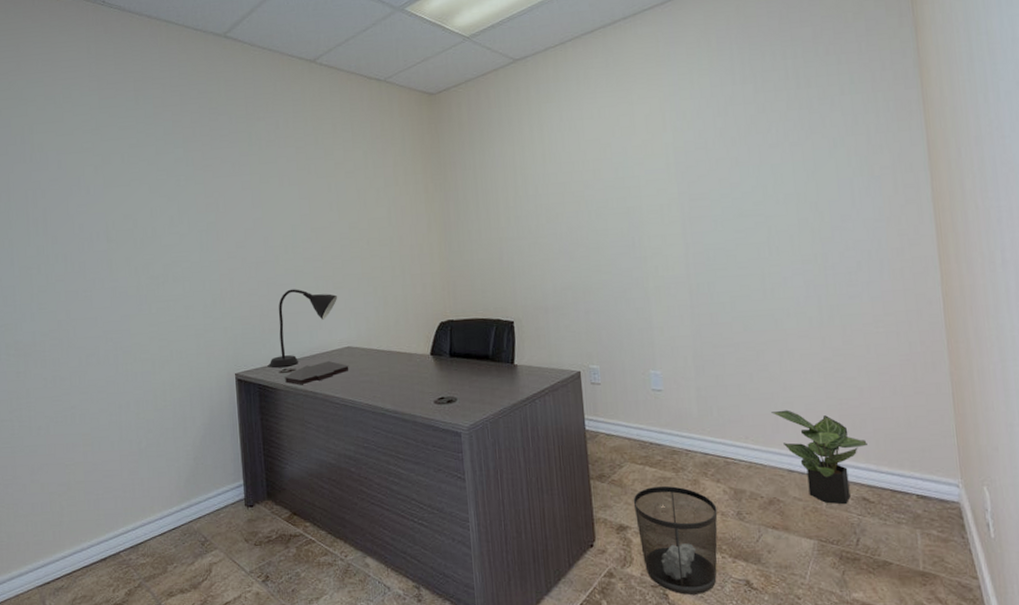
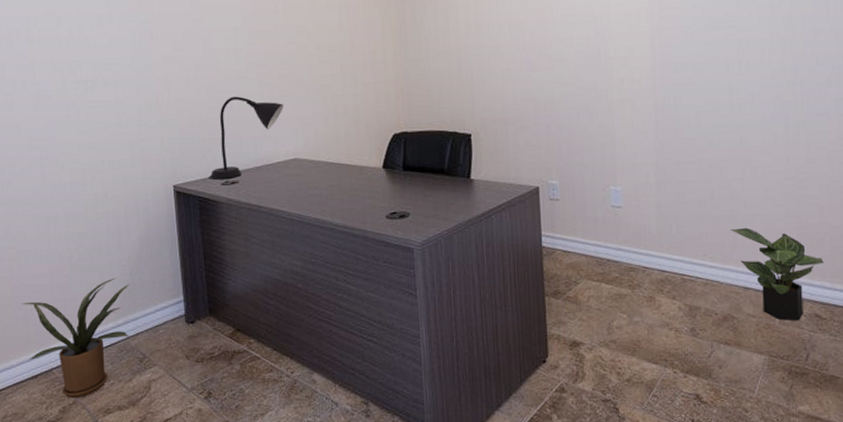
house plant: none [93,462,194,581] -> present [21,277,131,398]
papers: present [284,361,349,385] -> none [226,173,296,198]
waste bin: present [633,485,718,595] -> none [587,302,672,409]

